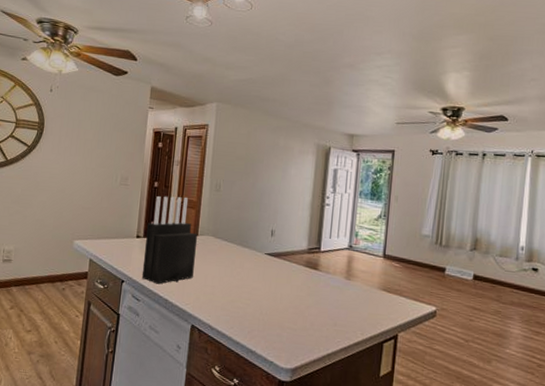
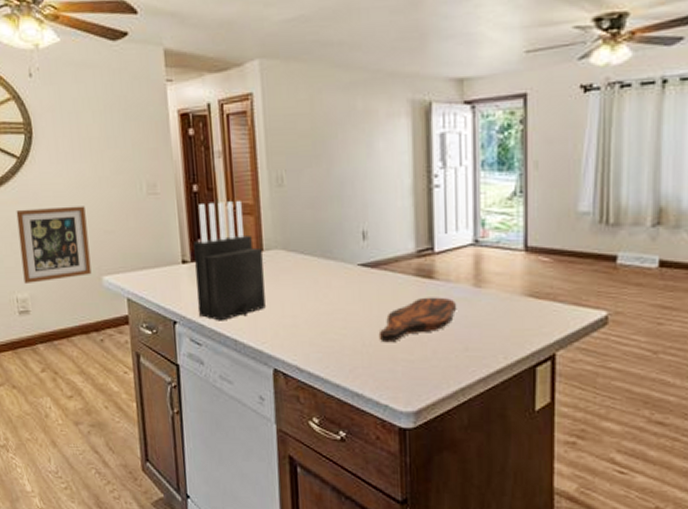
wall art: none [12,183,72,240] -> present [16,206,92,283]
cutting board: none [273,282,332,314] -> present [378,297,457,343]

